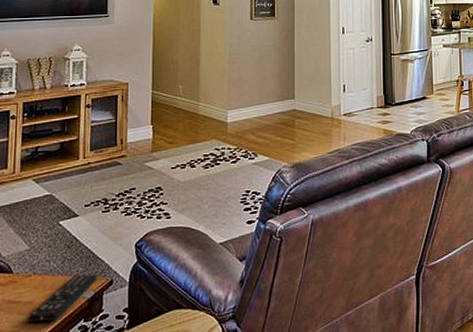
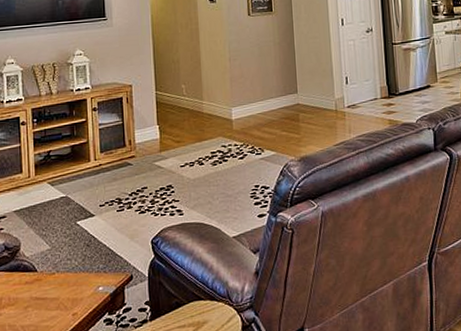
remote control: present [27,274,98,322] -> none [54,270,118,317]

